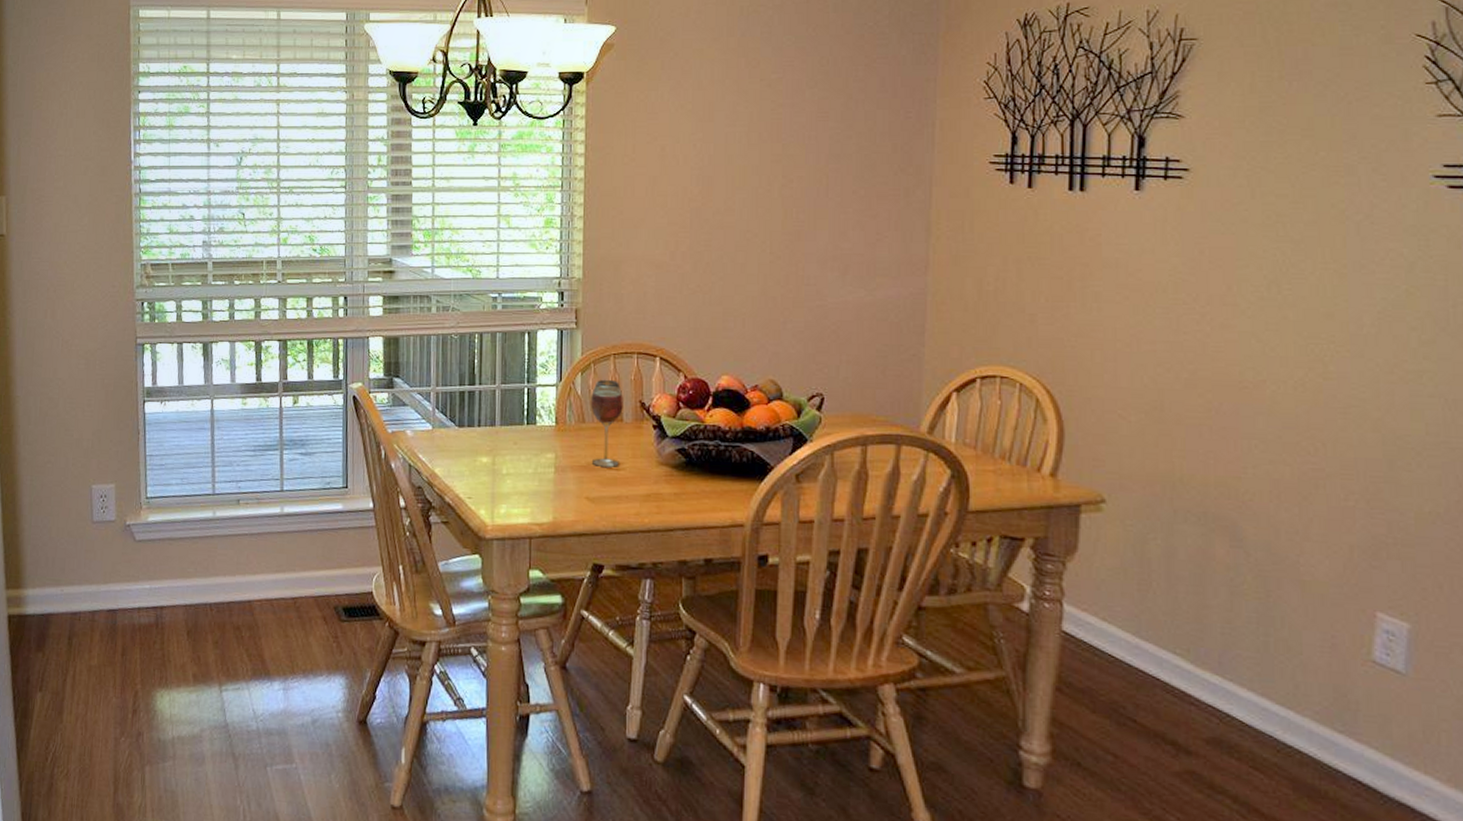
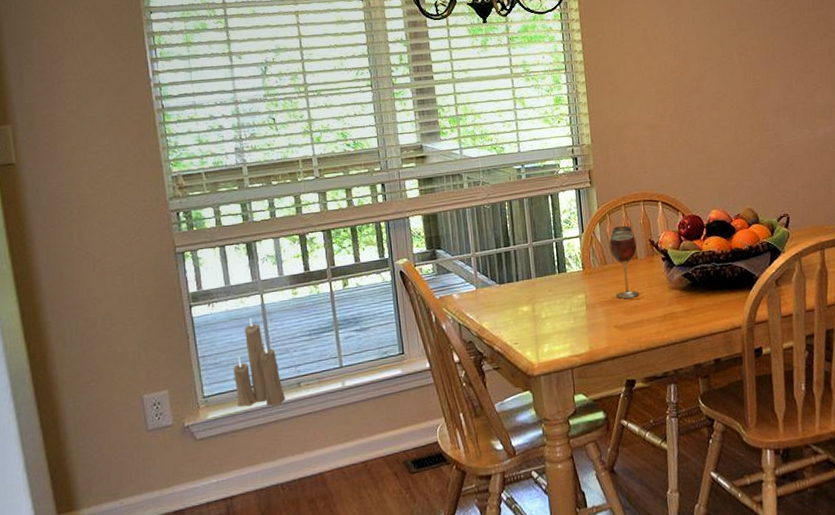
candle: none [176,423,224,519] -> present [233,318,286,407]

